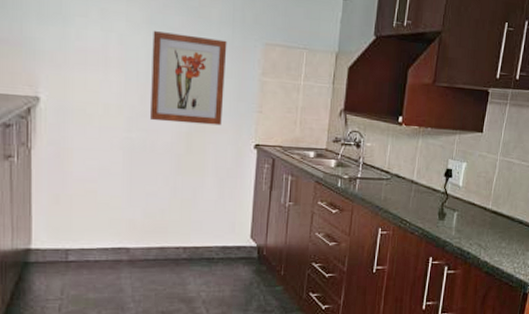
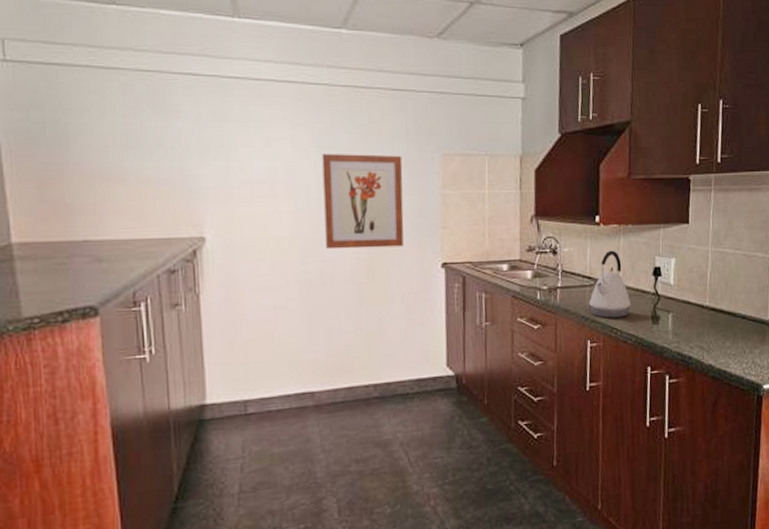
kettle: none [384,149,422,211] -> present [589,250,632,319]

